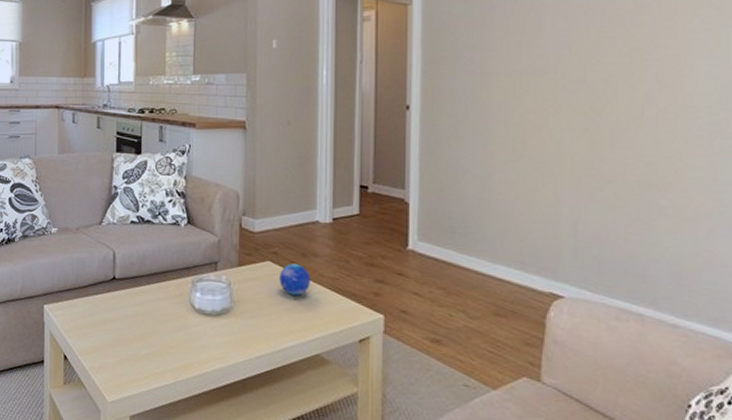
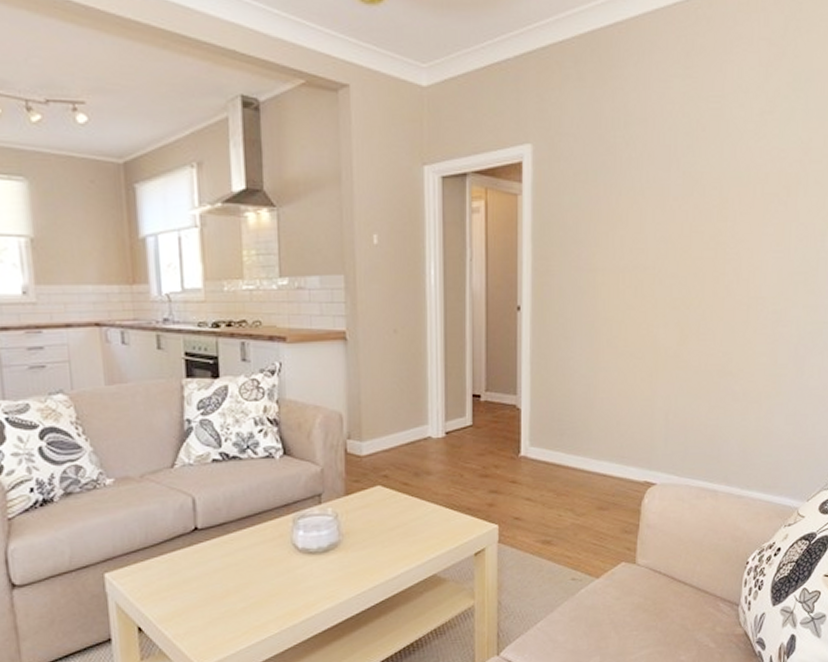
decorative orb: present [279,263,310,296] -> none [391,484,424,518]

